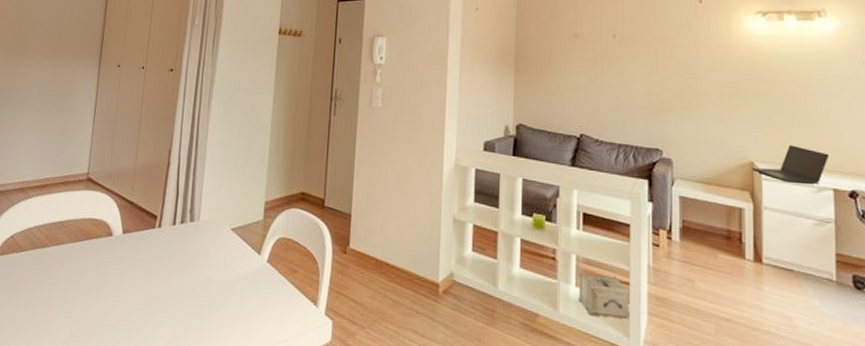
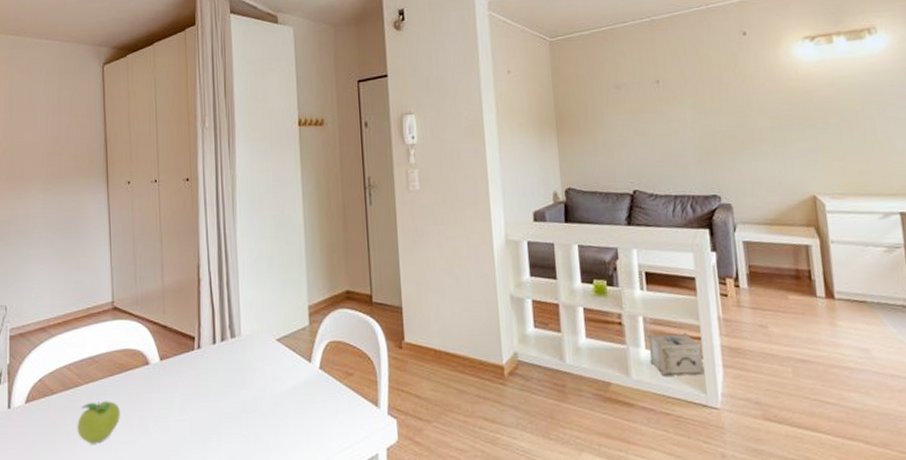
fruit: none [38,264,80,303] -> present [77,401,120,444]
laptop: present [752,145,830,184] -> none [814,173,893,212]

